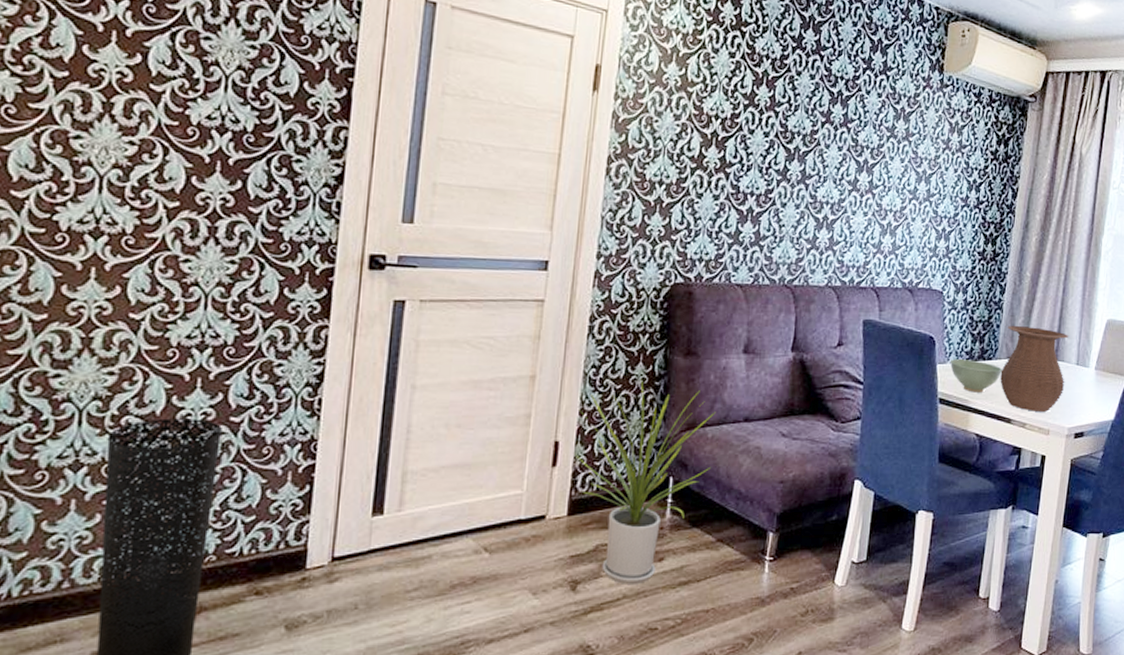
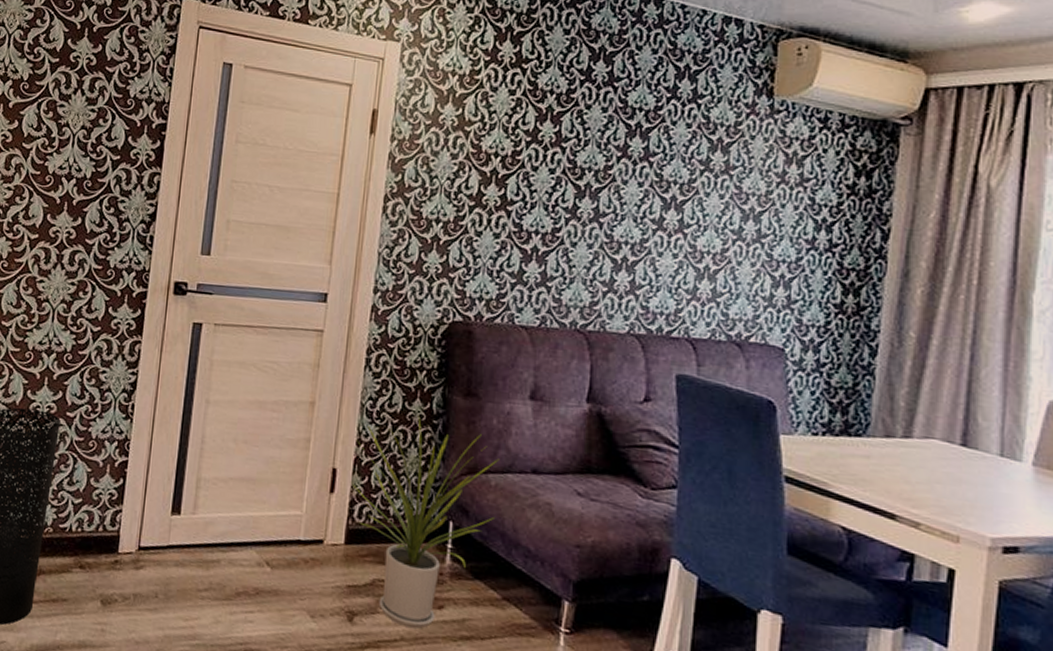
bowl: present [950,359,1003,393] -> none [799,430,880,477]
vase: present [1000,326,1069,412] -> none [875,396,985,512]

